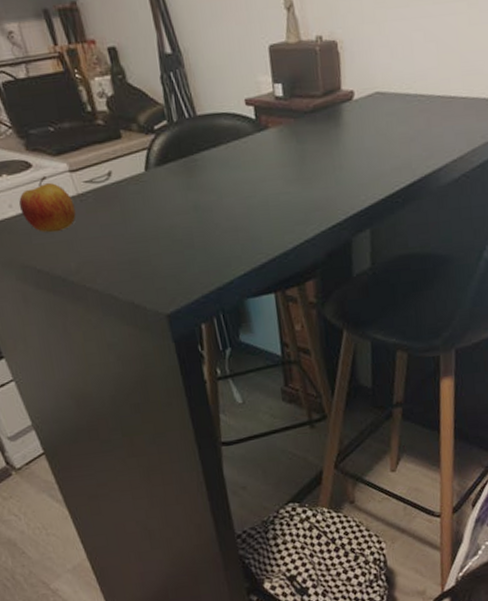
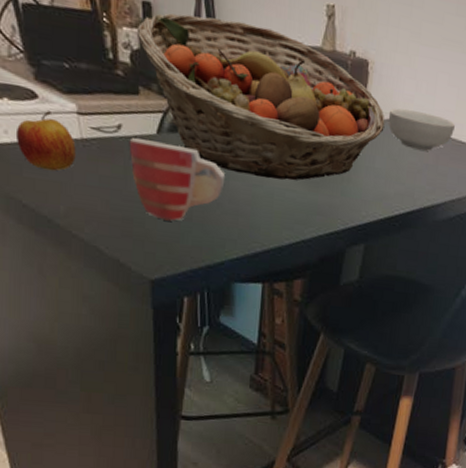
fruit basket: none [107,38,367,189] -> present [136,13,385,180]
mug: none [121,176,218,253] -> present [129,138,224,221]
cereal bowl: none [368,76,441,118] -> present [388,108,455,151]

